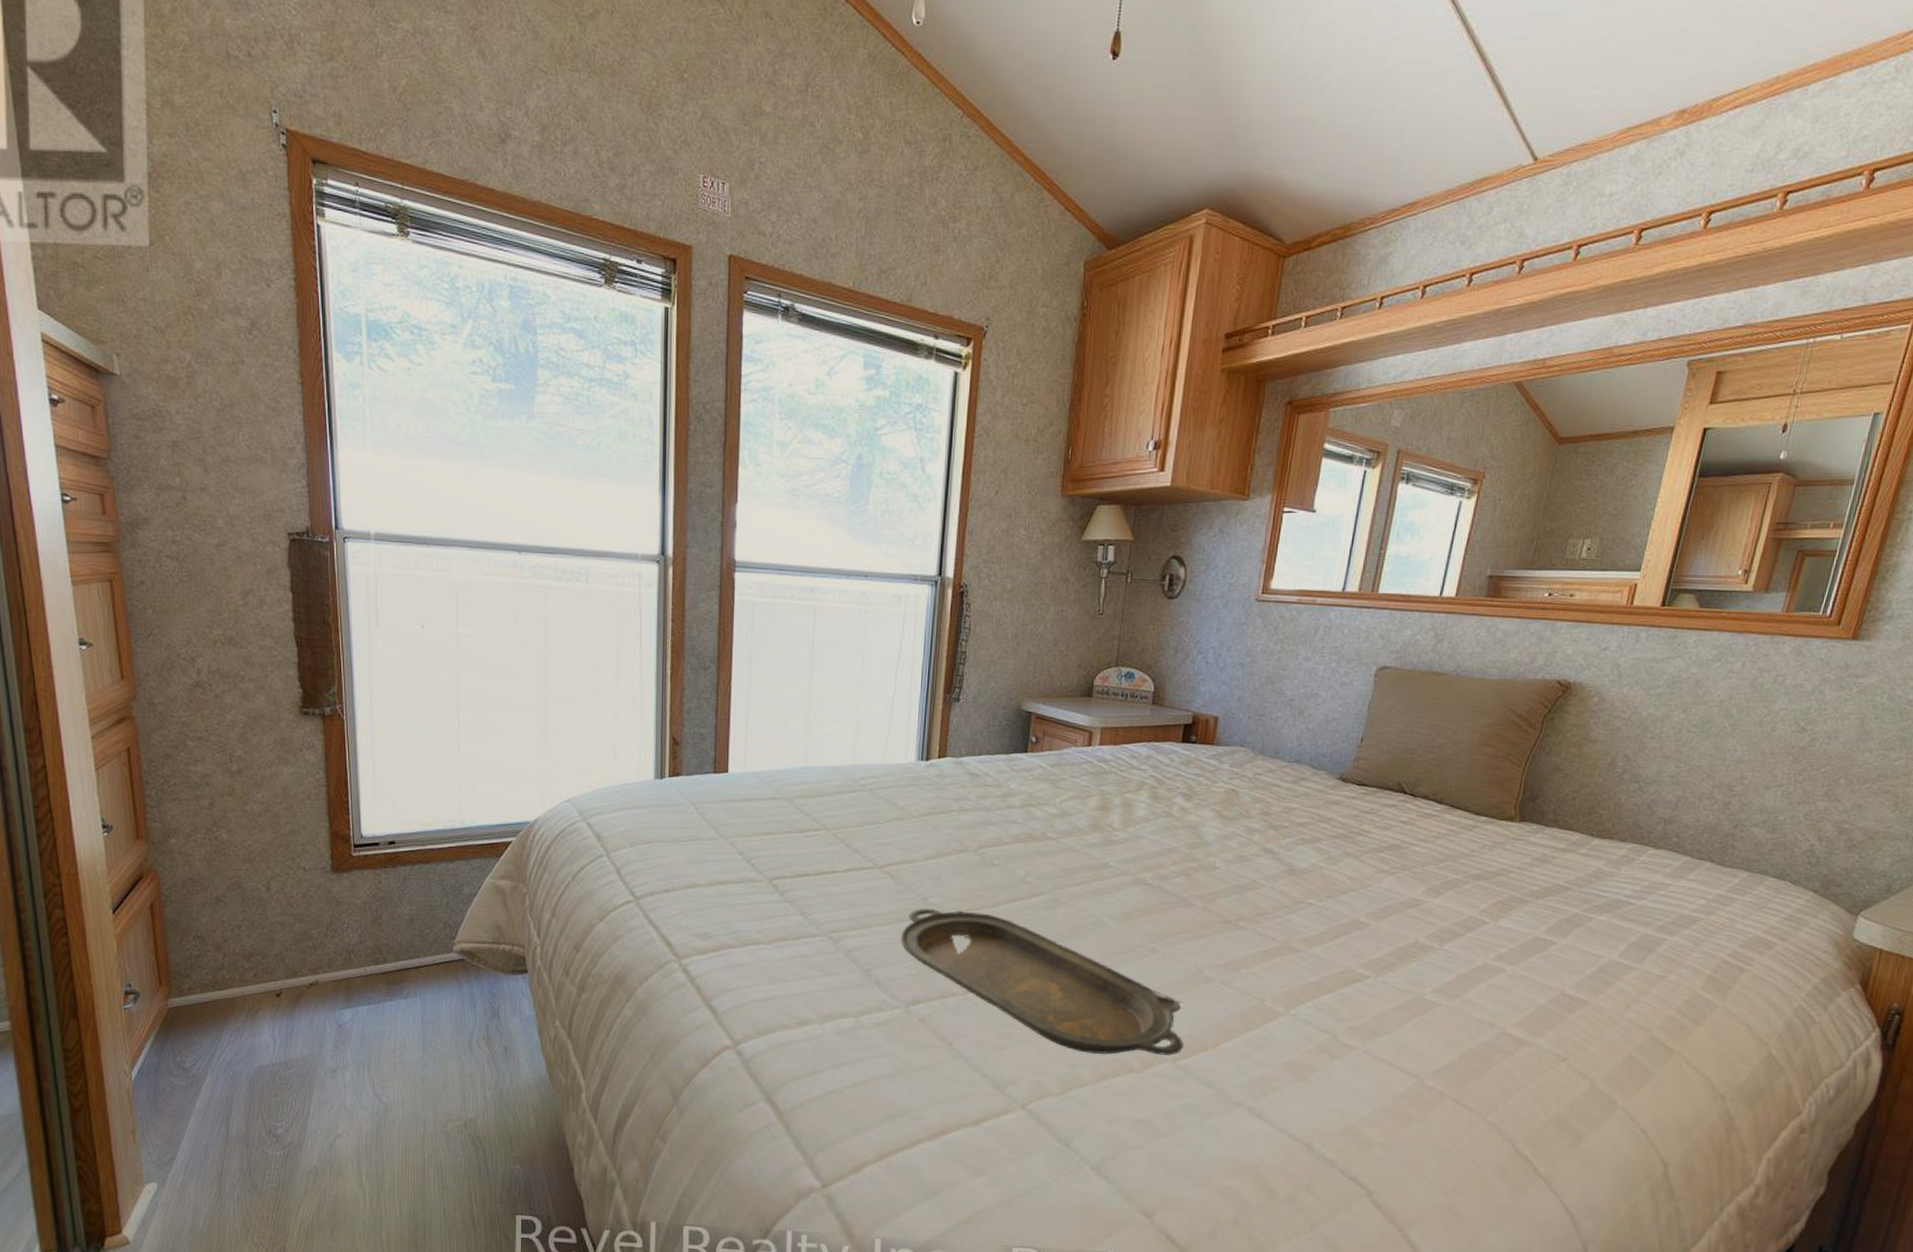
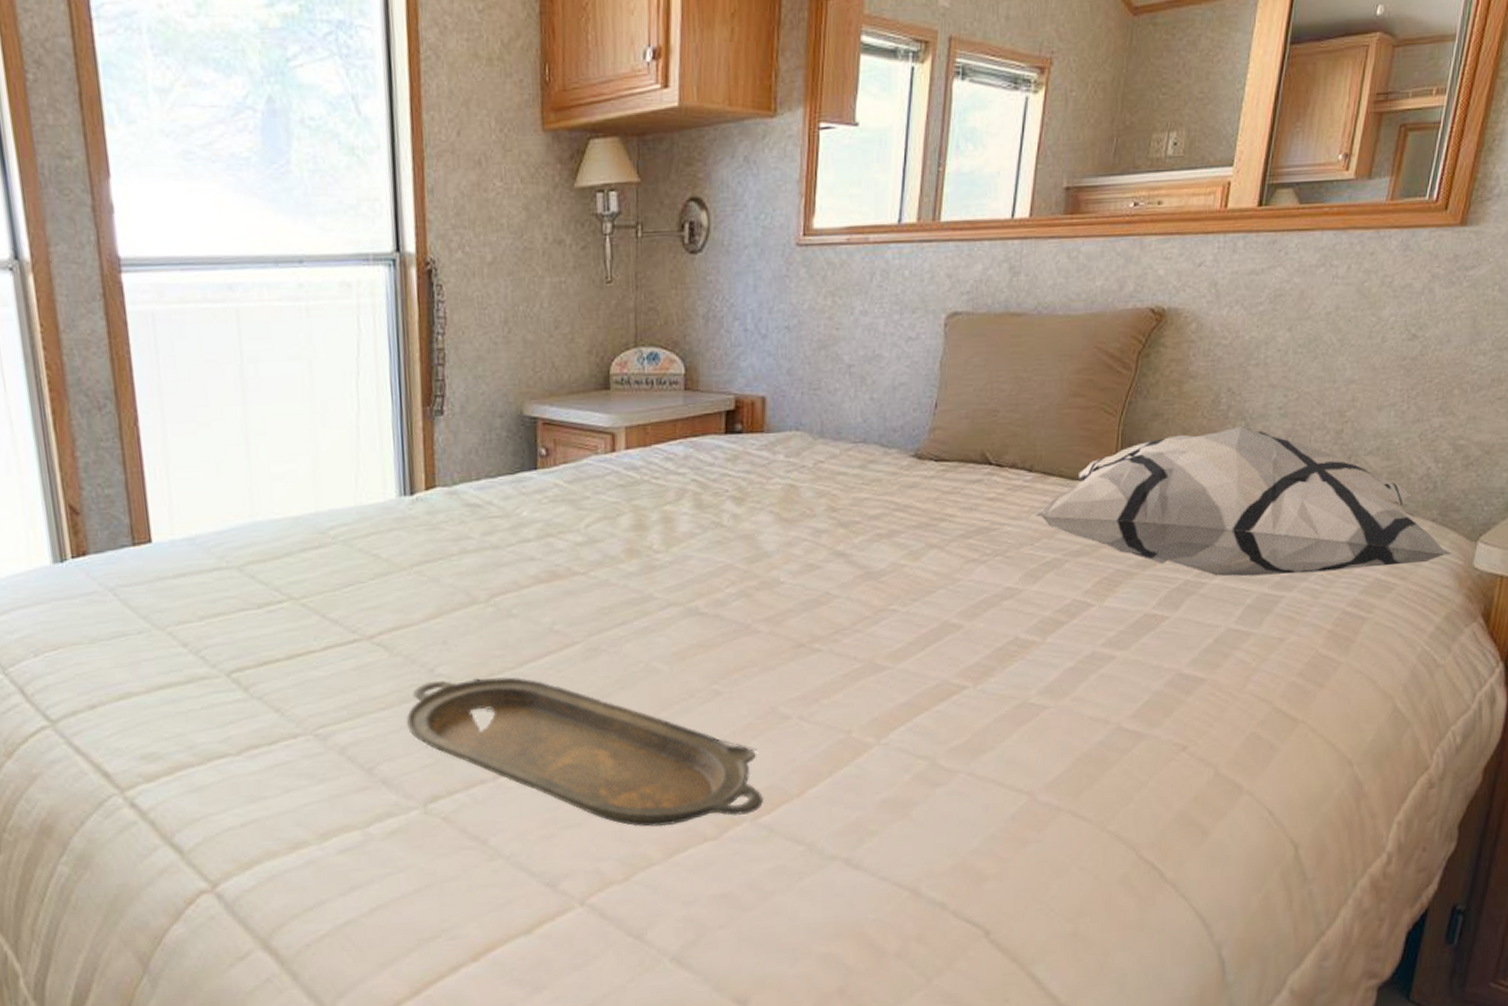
decorative pillow: none [1442,788,1835,928] -> present [1036,427,1455,577]

